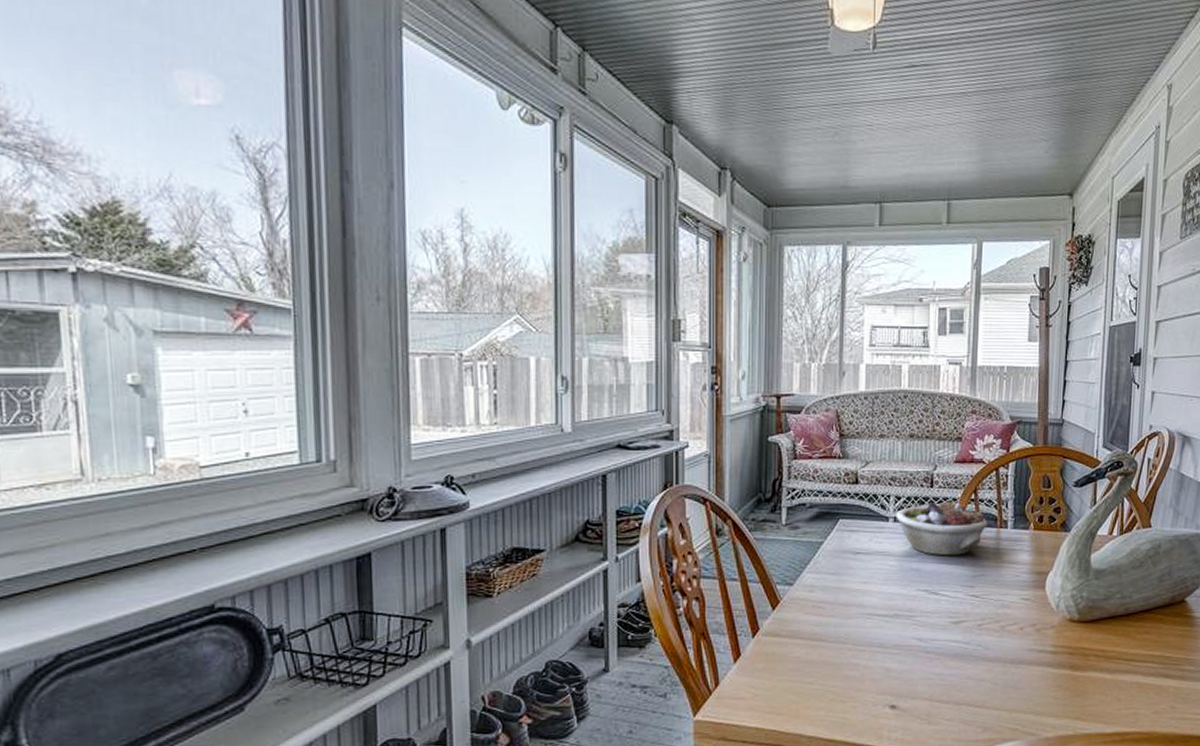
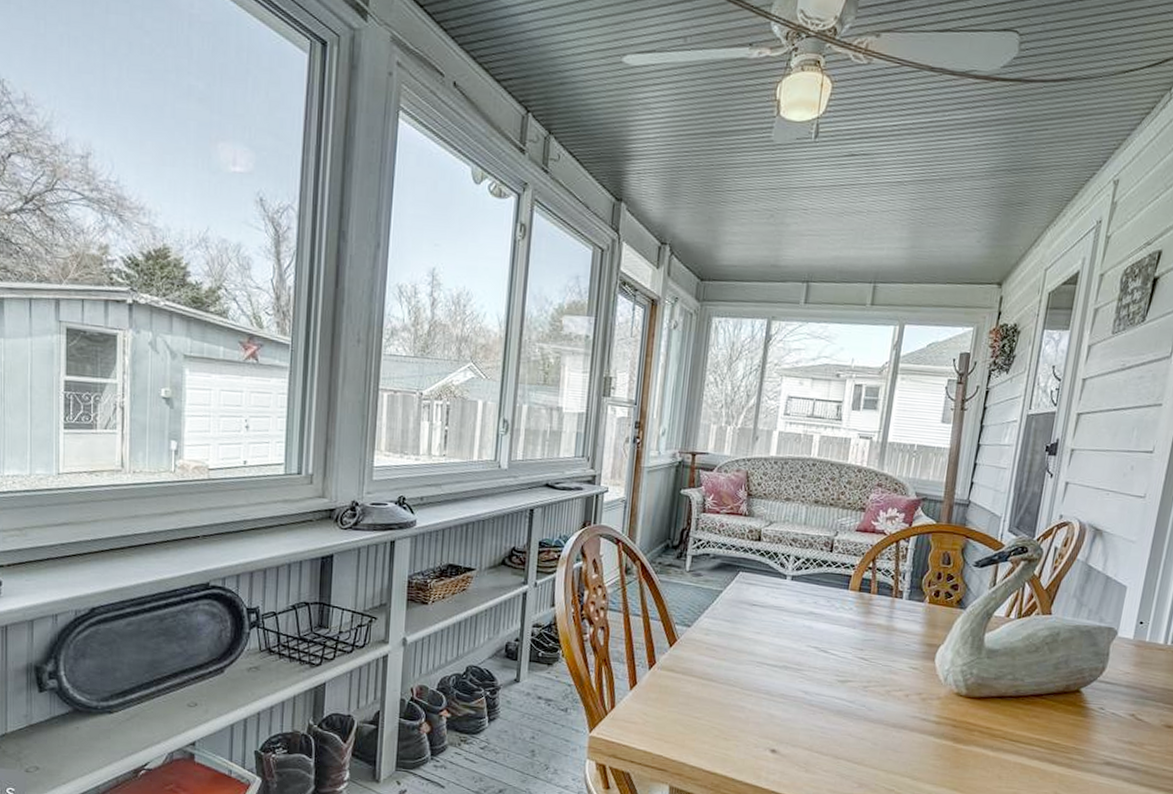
succulent planter: present [896,501,988,556] -> none [793,565,883,619]

